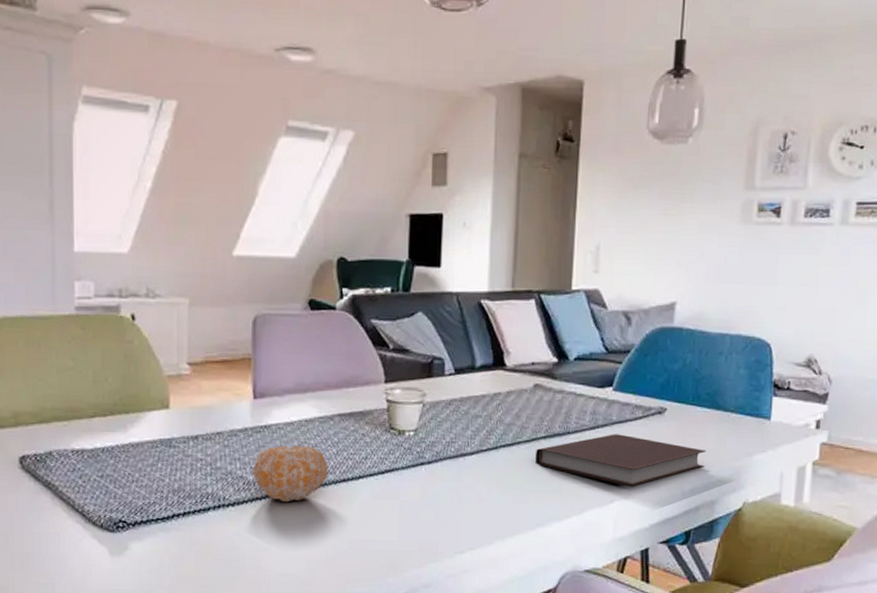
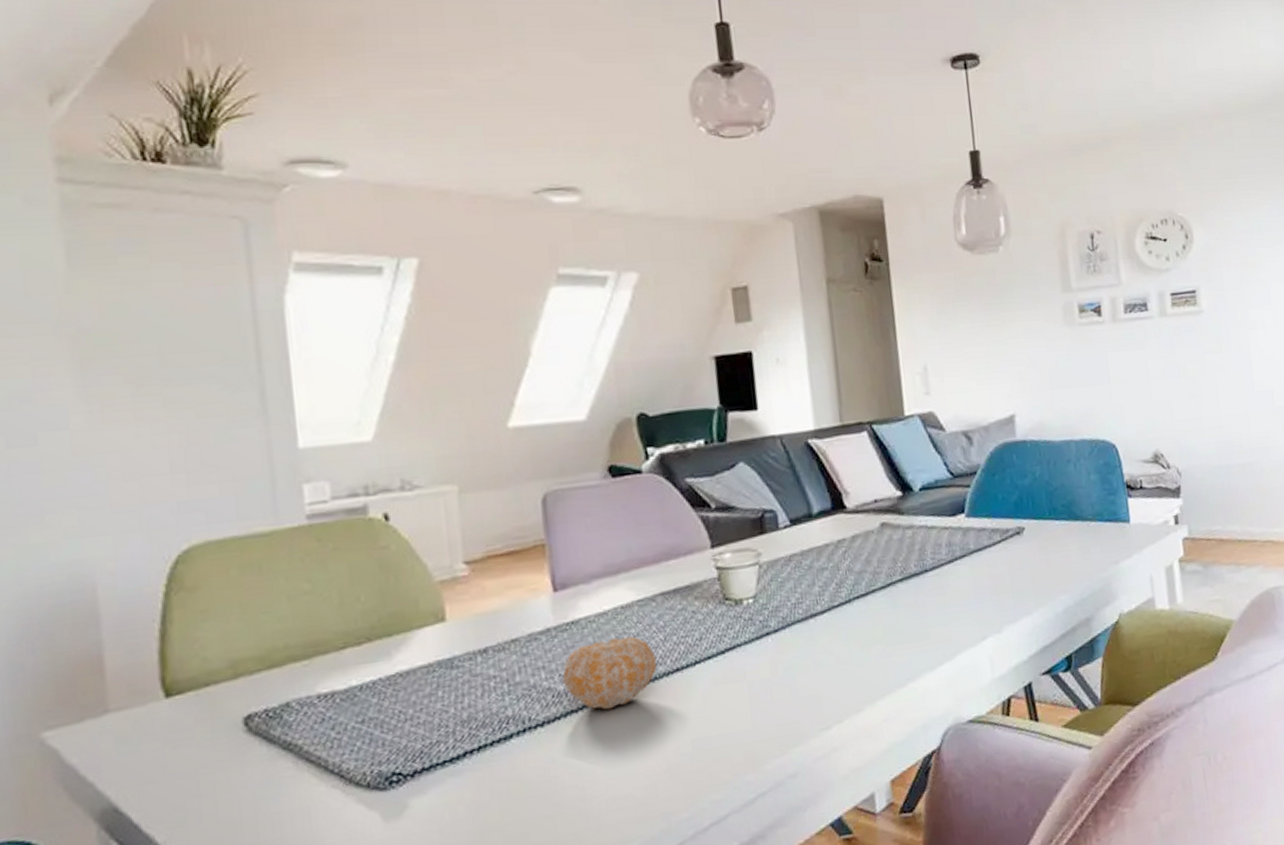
notebook: present [536,434,707,487] -> none [894,562,1074,619]

